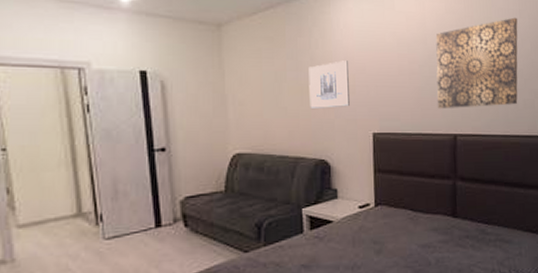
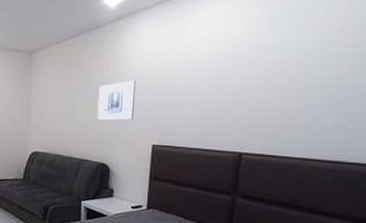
wall art: present [435,17,518,109] -> none [223,36,336,128]

